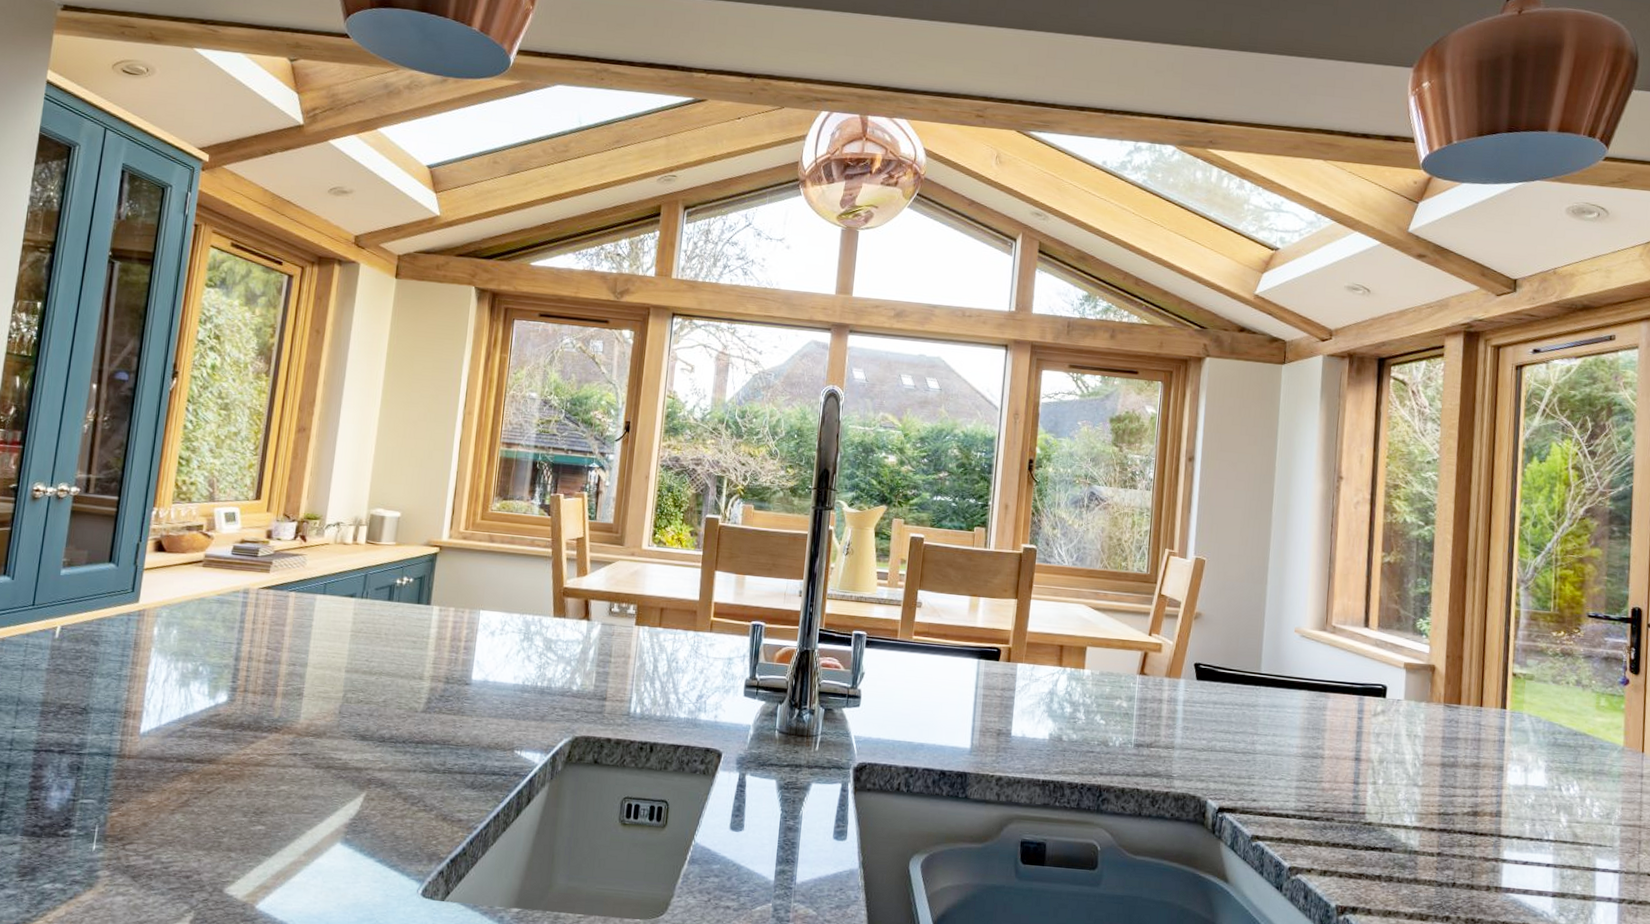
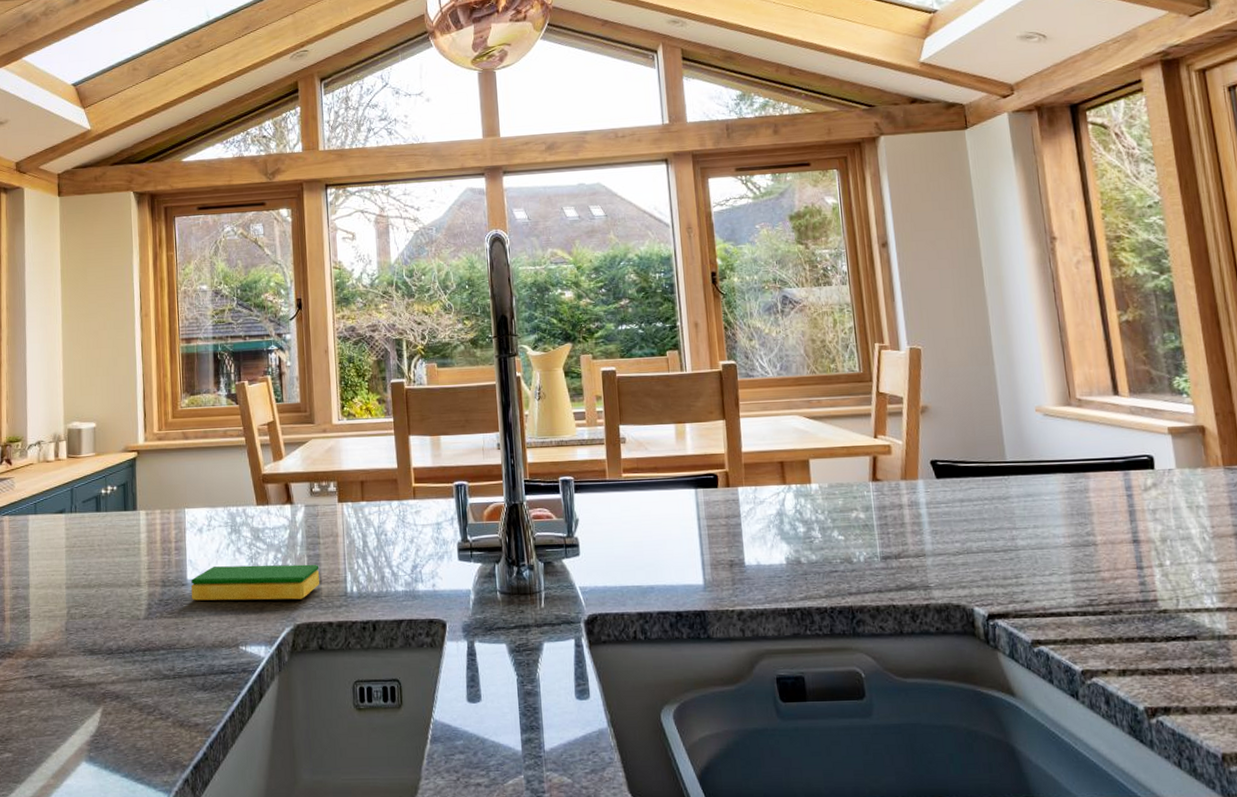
dish sponge: none [474,670,607,713] -> present [191,564,320,601]

